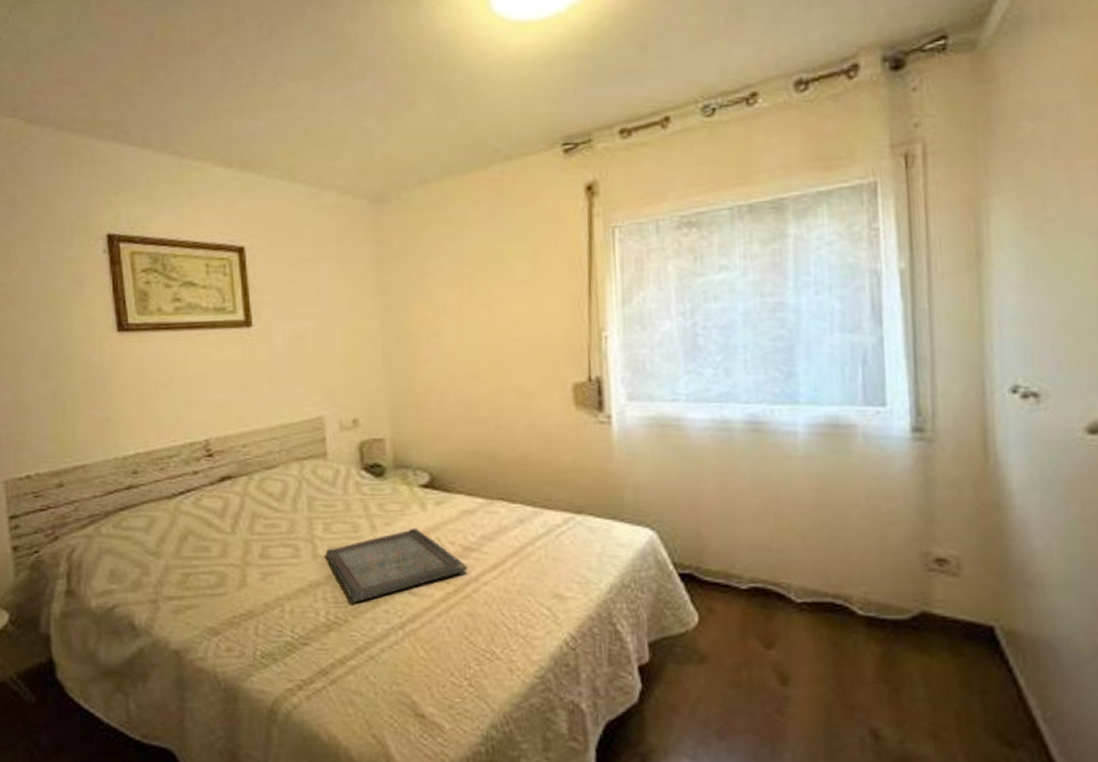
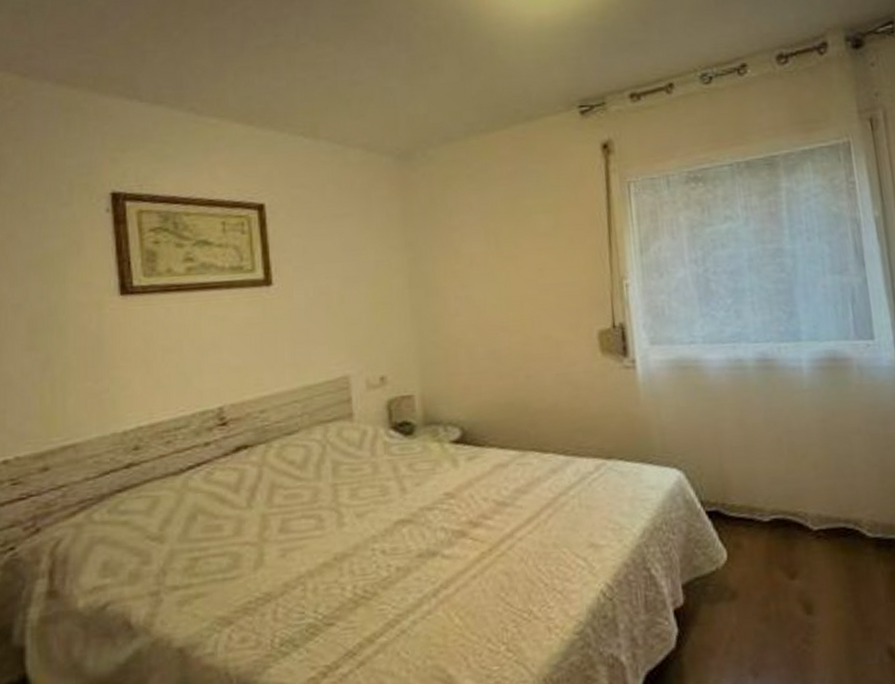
serving tray: present [325,529,469,602] -> none [352,487,503,572]

